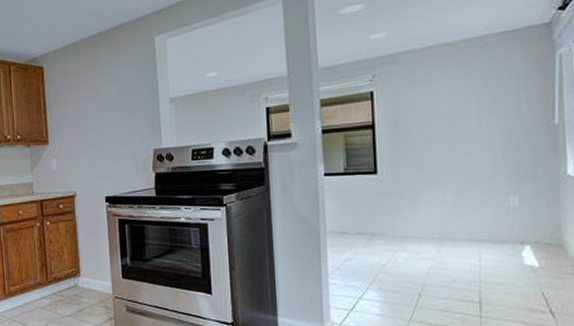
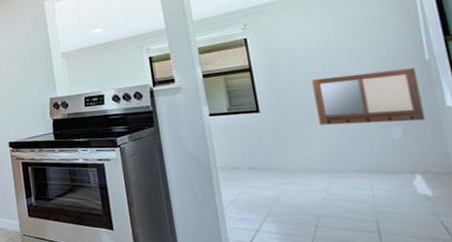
writing board: none [435,132,544,191] -> present [311,68,426,126]

